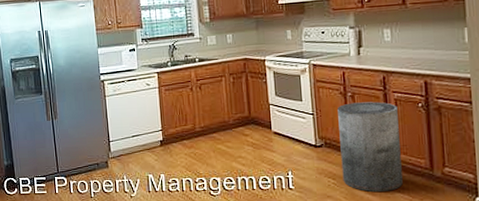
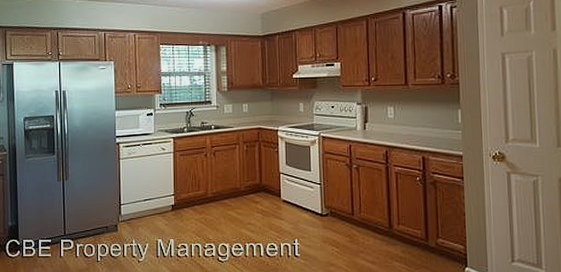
trash can: present [337,101,403,192] -> none [343,174,400,260]

